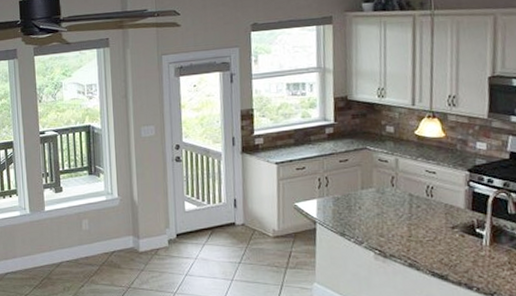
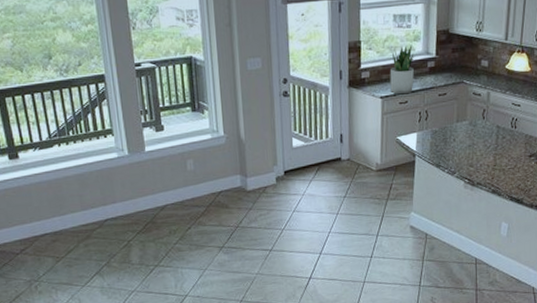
planter: none [284,111,312,161] -> present [390,44,414,95]

